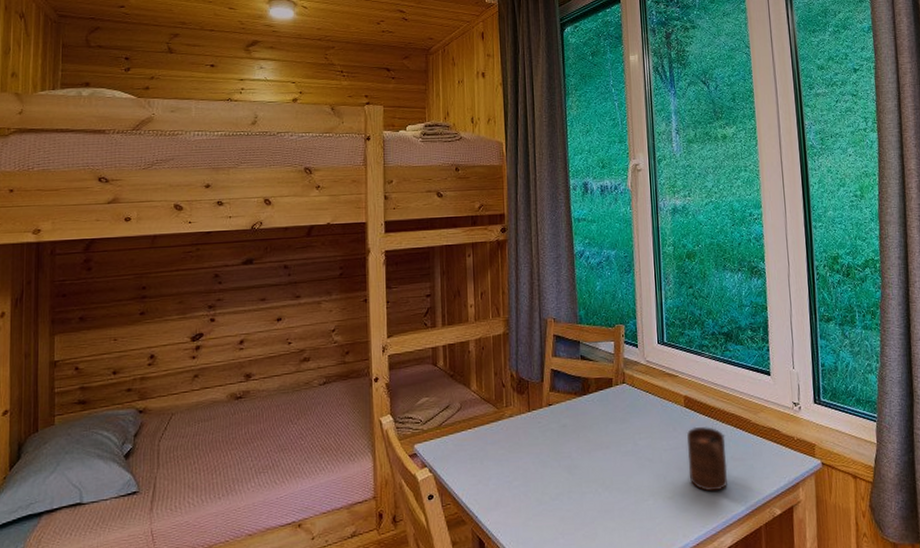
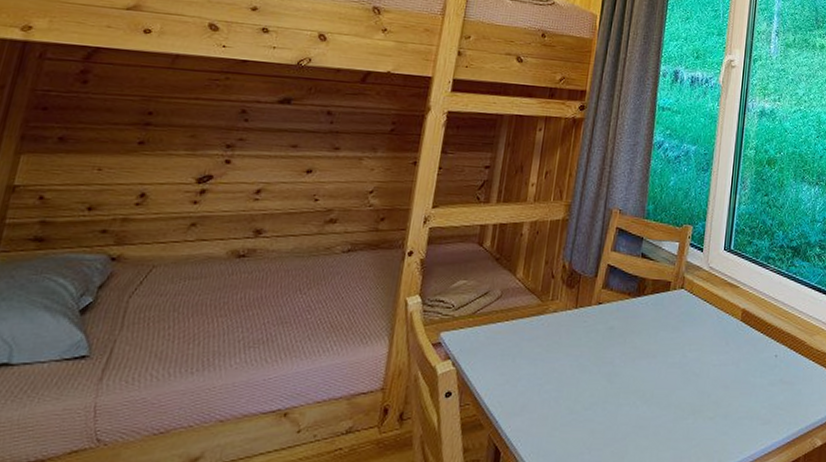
cup: present [686,426,728,492] -> none [734,343,777,415]

